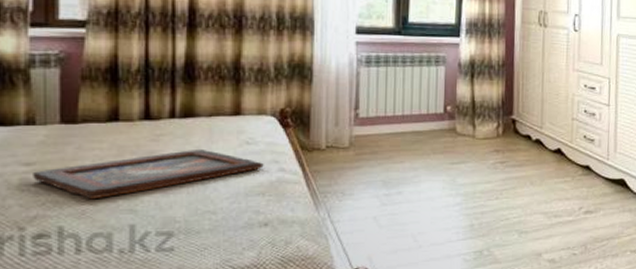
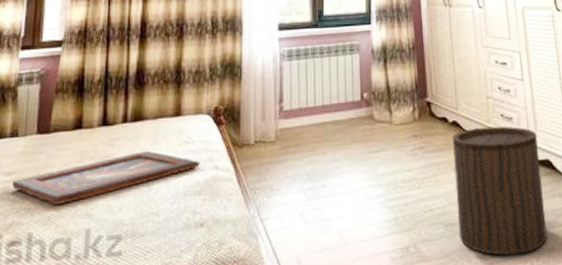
stool: none [532,146,616,260] -> present [453,126,547,255]

